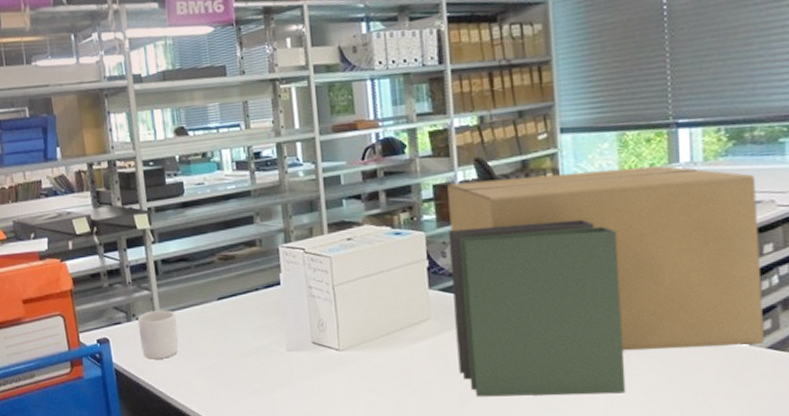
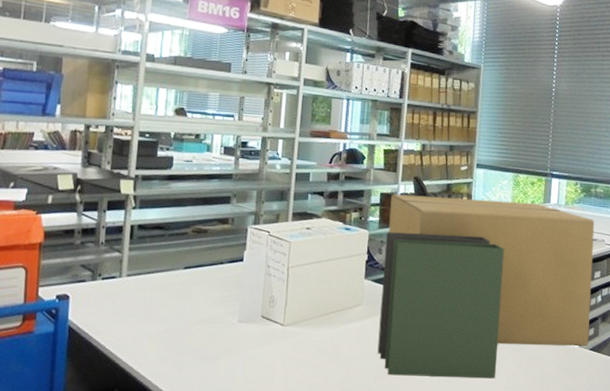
mug: present [137,310,179,359] -> none [101,272,142,320]

